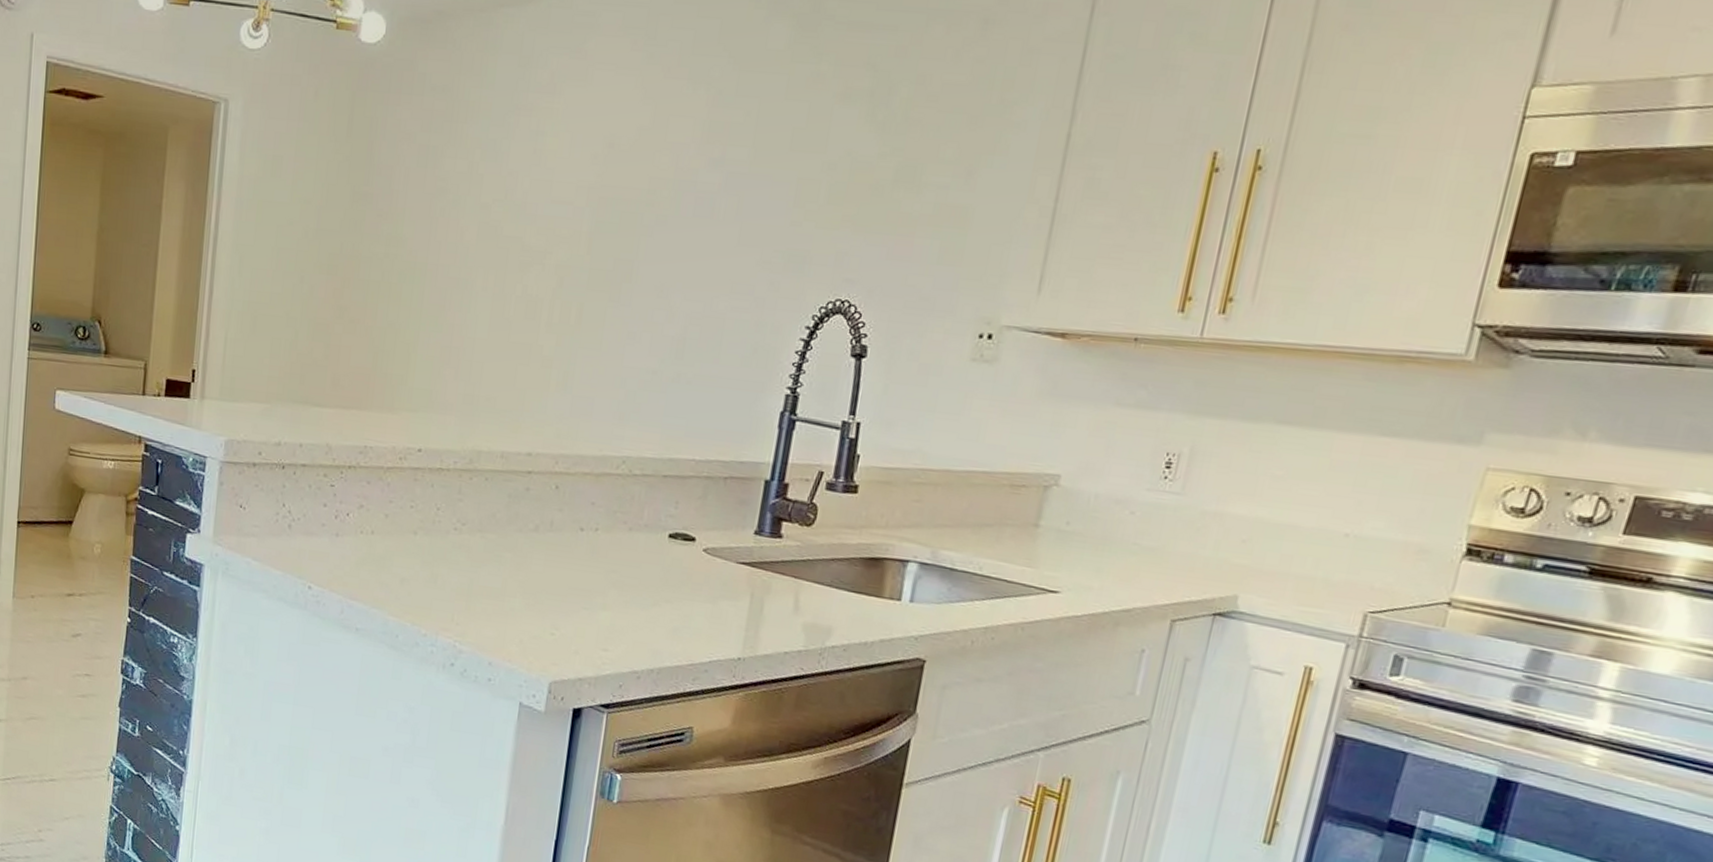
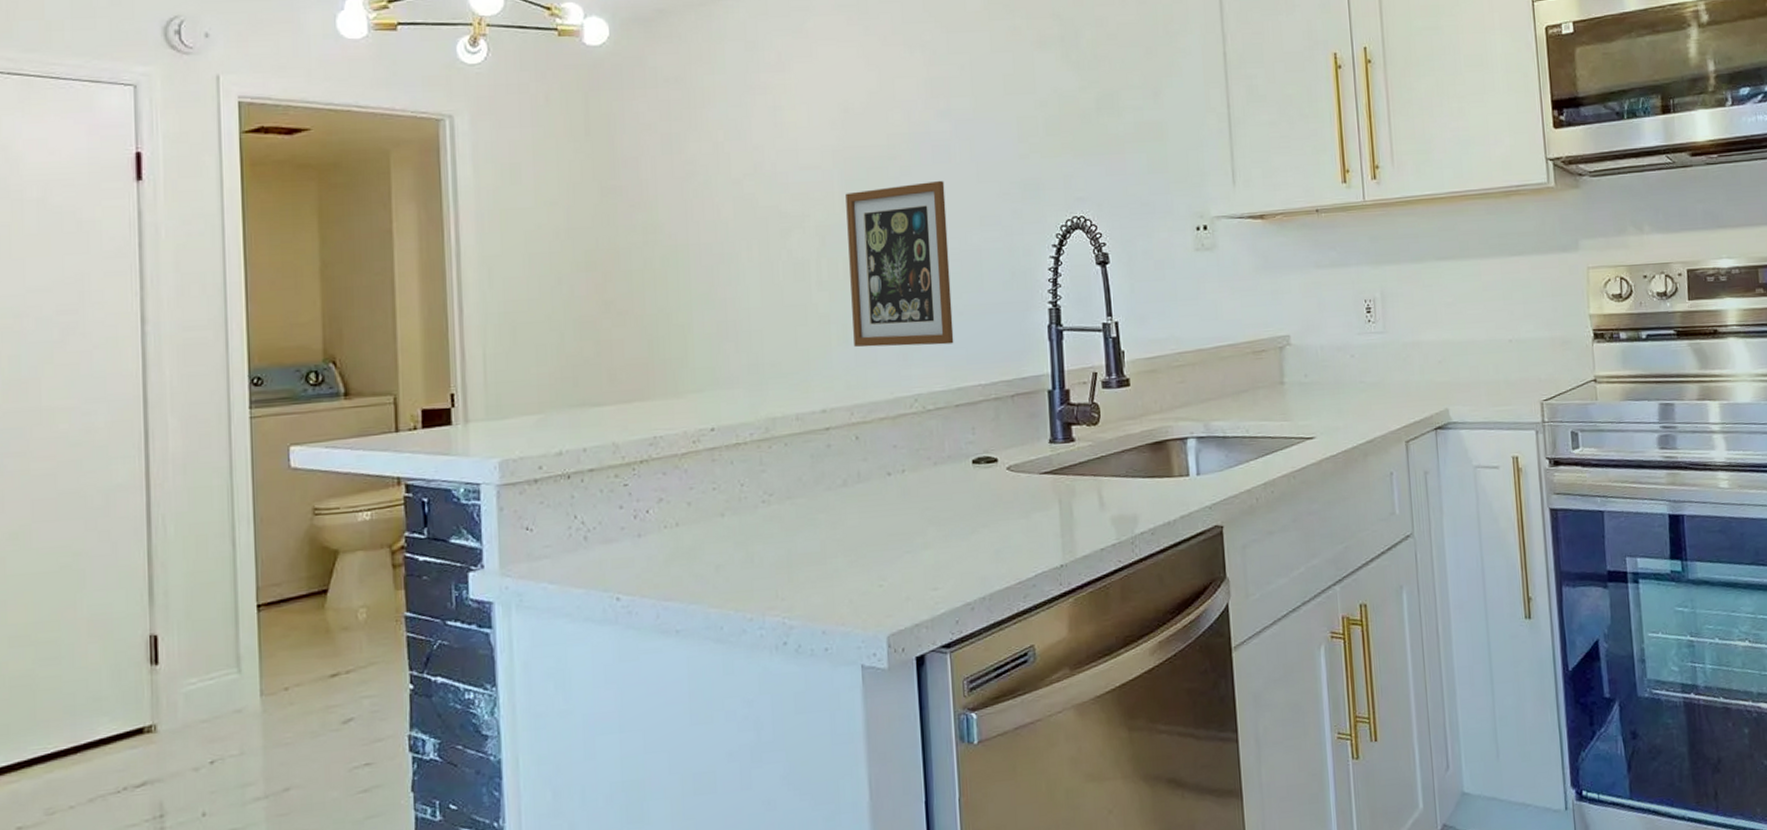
wall art: none [572,235,701,412] -> present [845,180,954,348]

